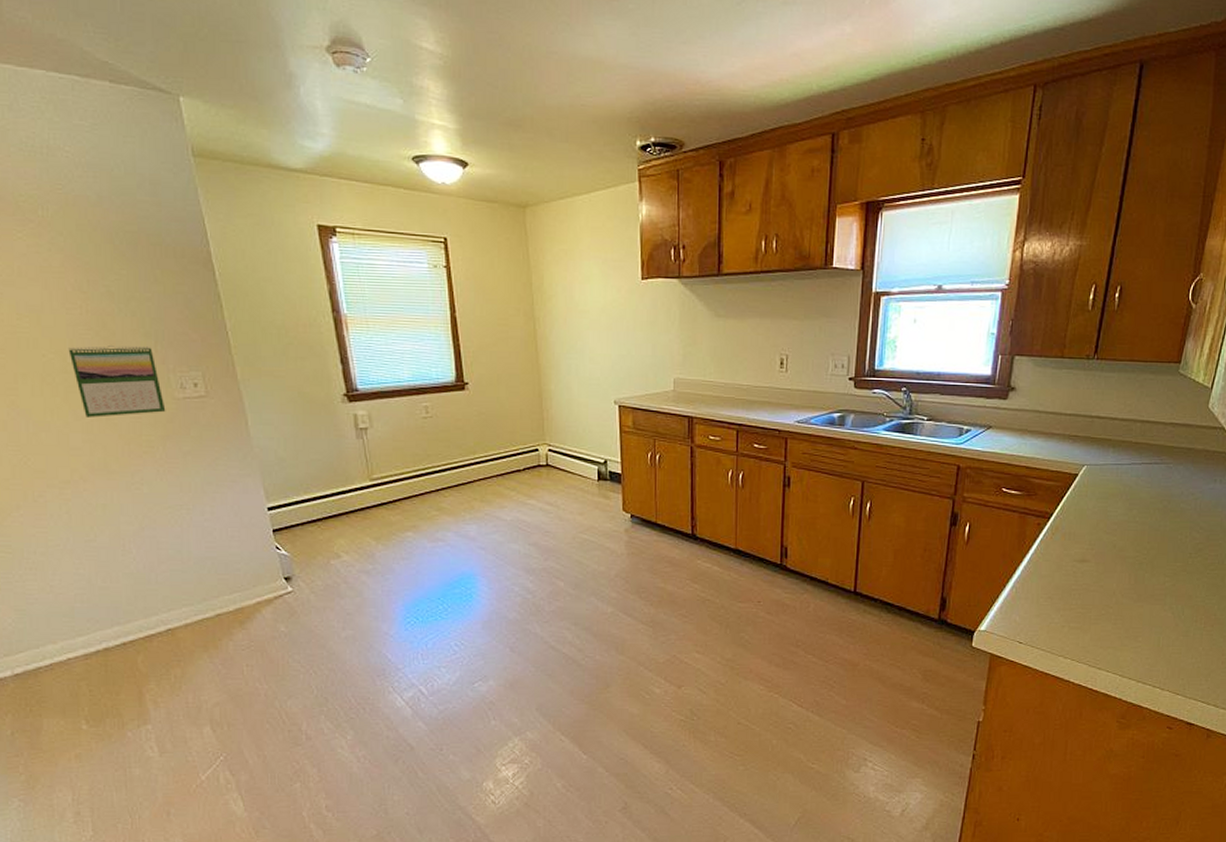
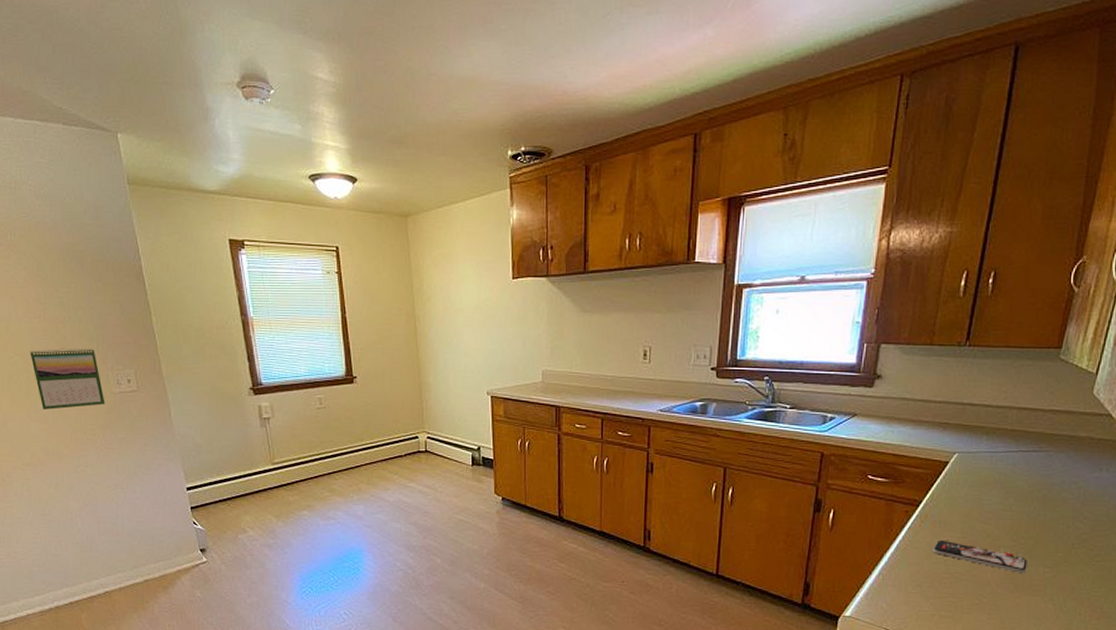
smartphone: none [1063,551,1150,583] -> present [933,539,1027,573]

